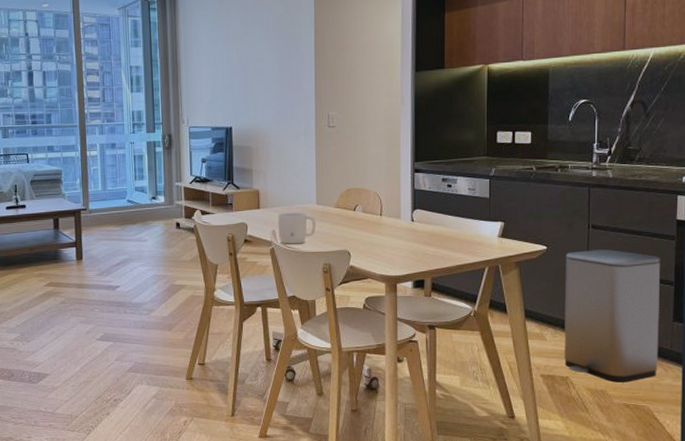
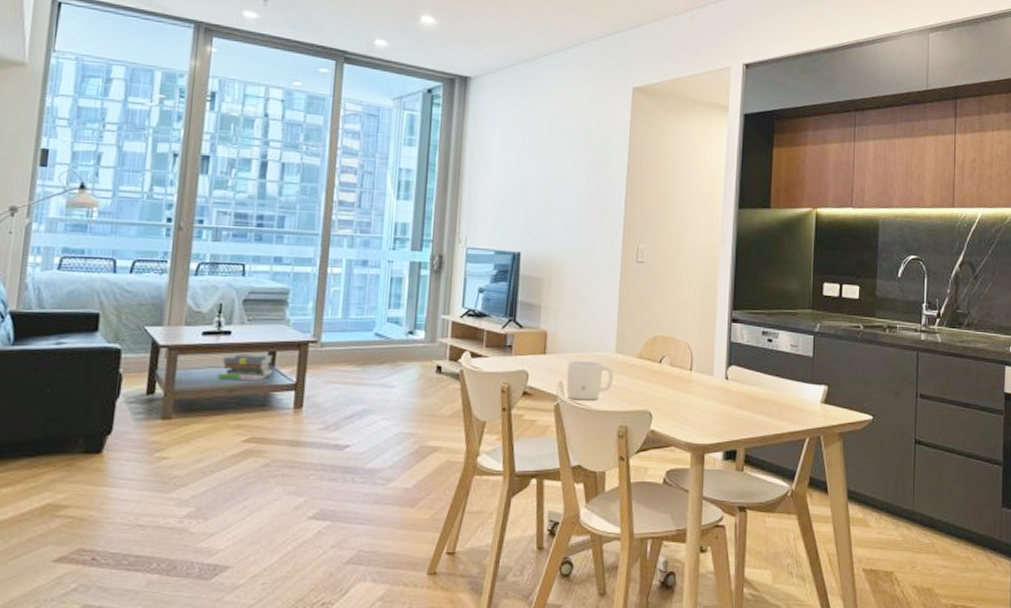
books: none [21,221,58,241] -> present [217,353,273,380]
pedal bin: present [564,250,661,382] -> none [889,422,990,579]

